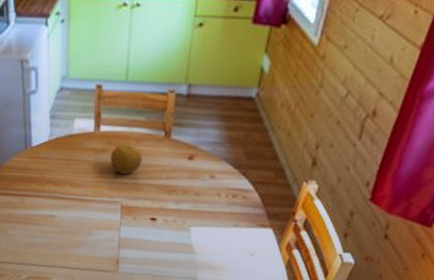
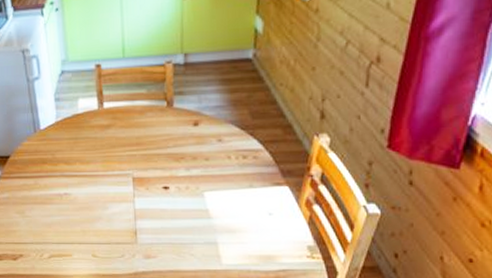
fruit: present [110,144,143,174] -> none [116,117,148,146]

